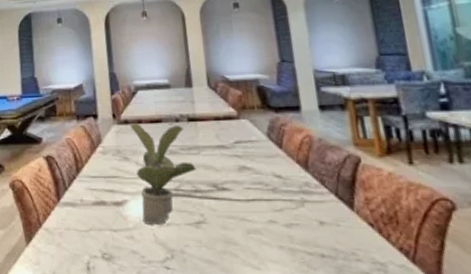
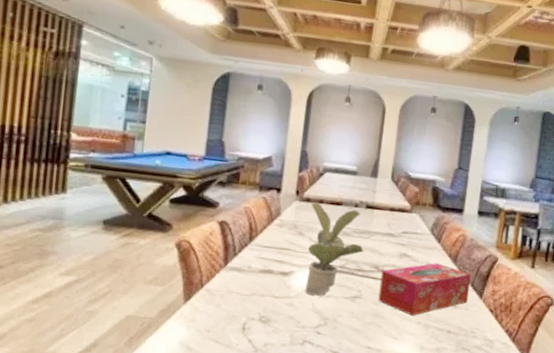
tissue box: none [221,173,336,239] -> present [378,263,471,316]

